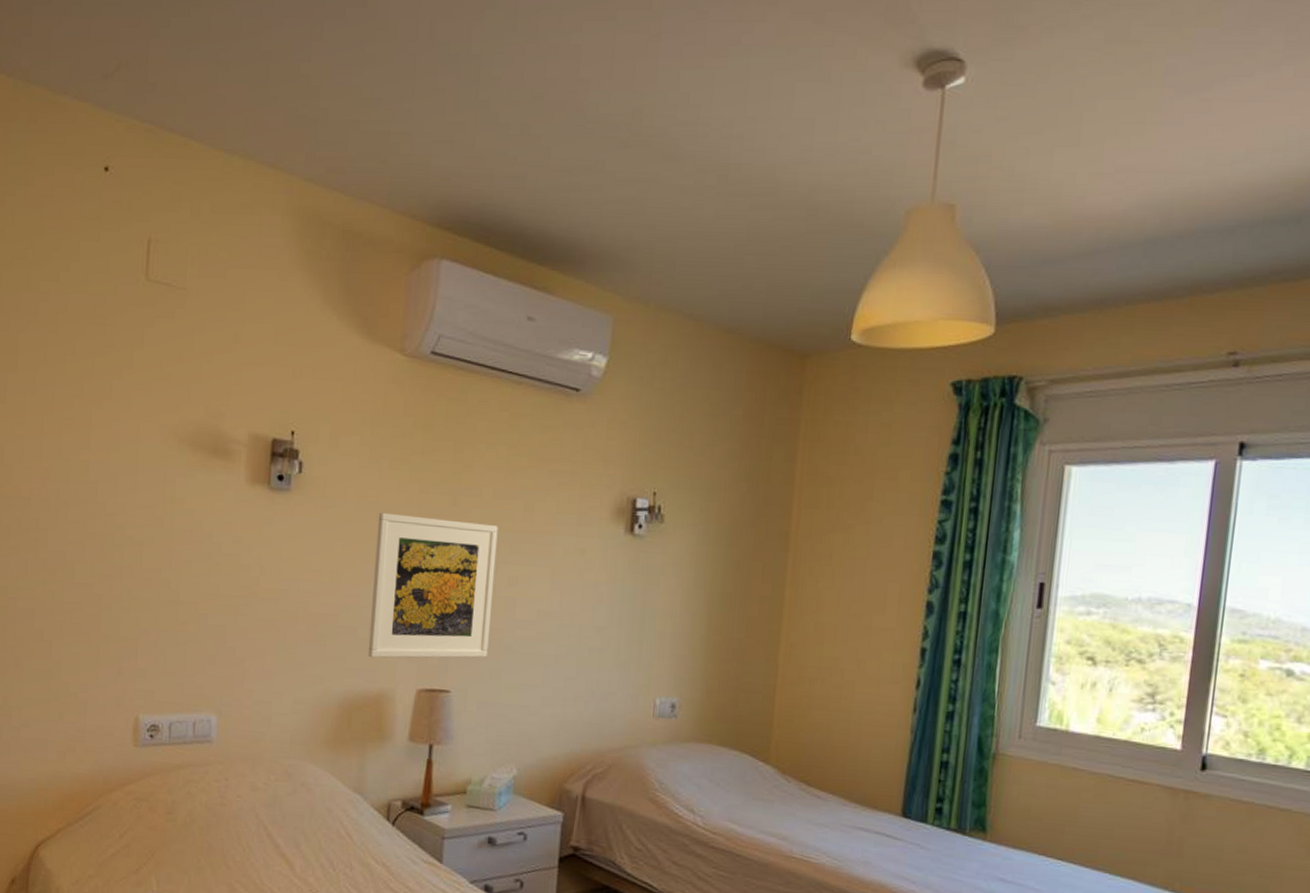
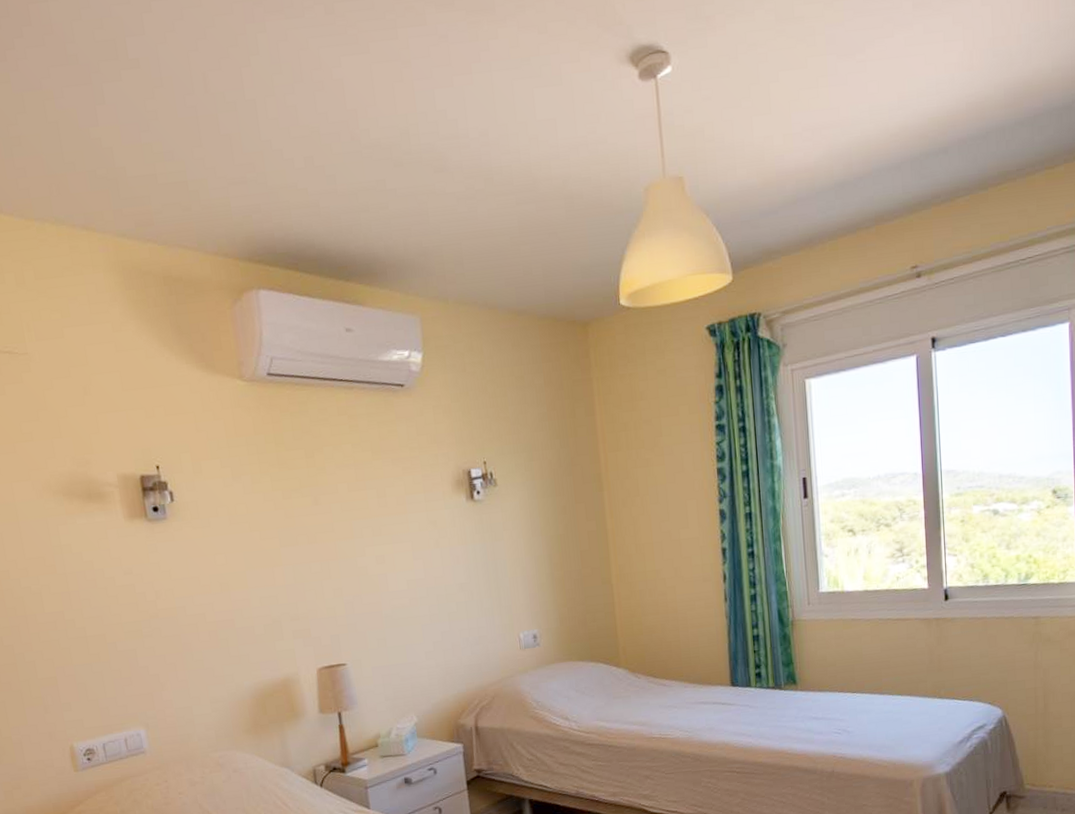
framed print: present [367,512,498,658] -> none [251,515,372,650]

